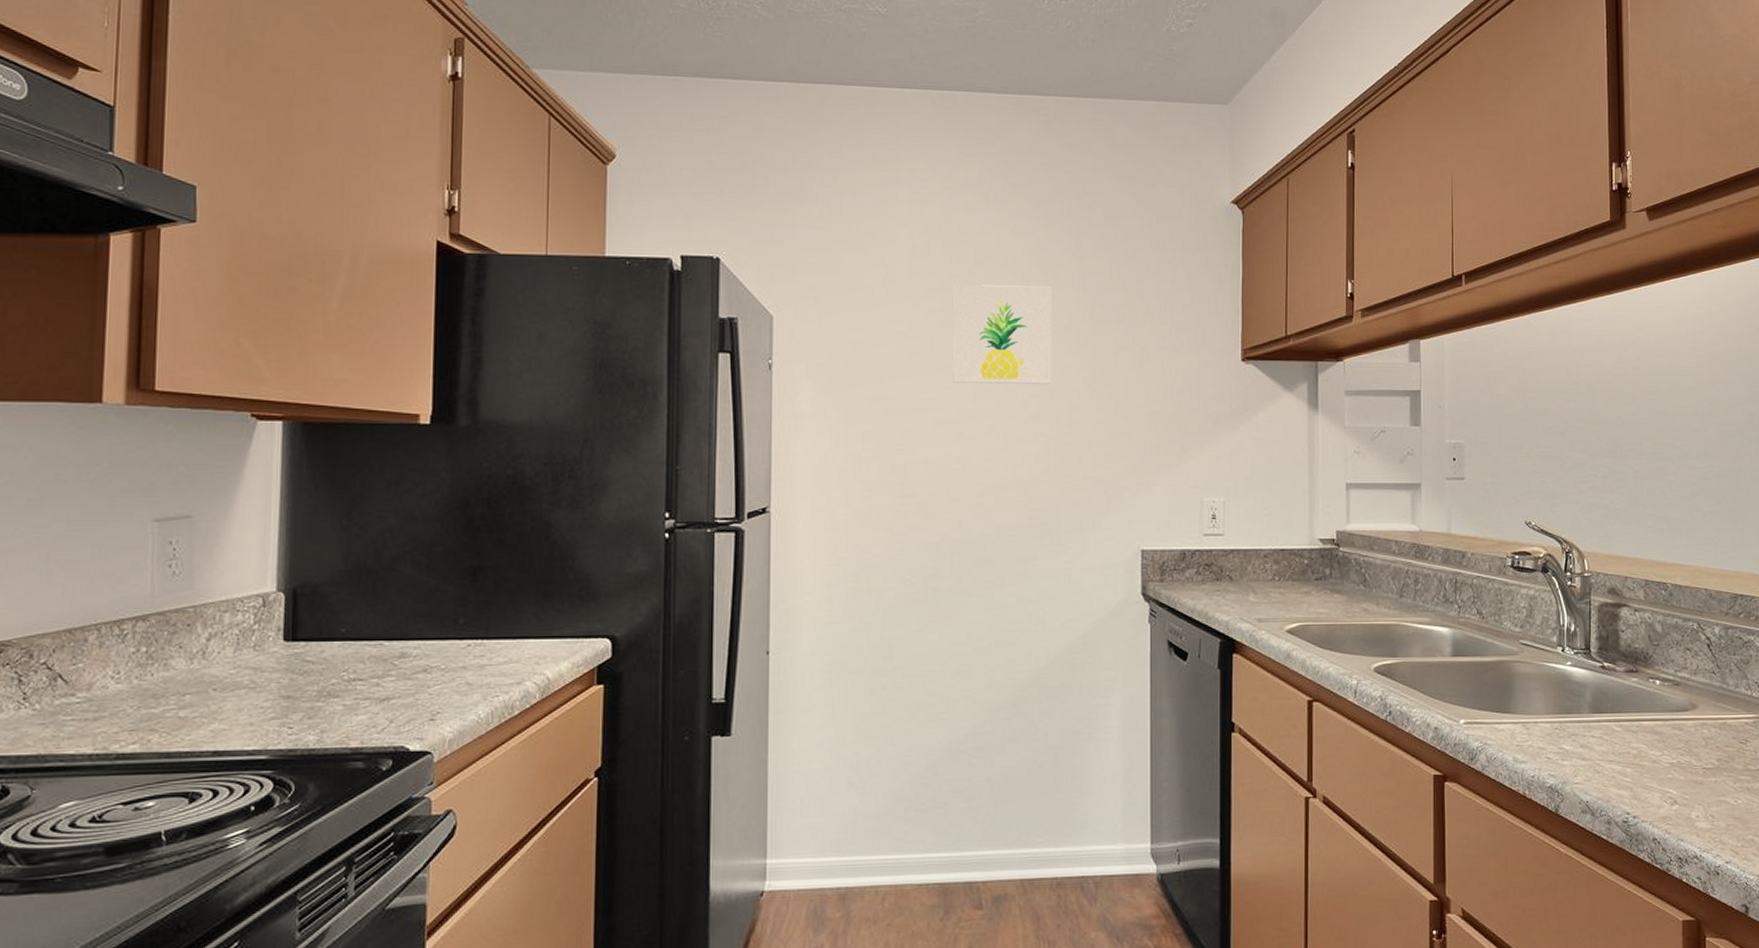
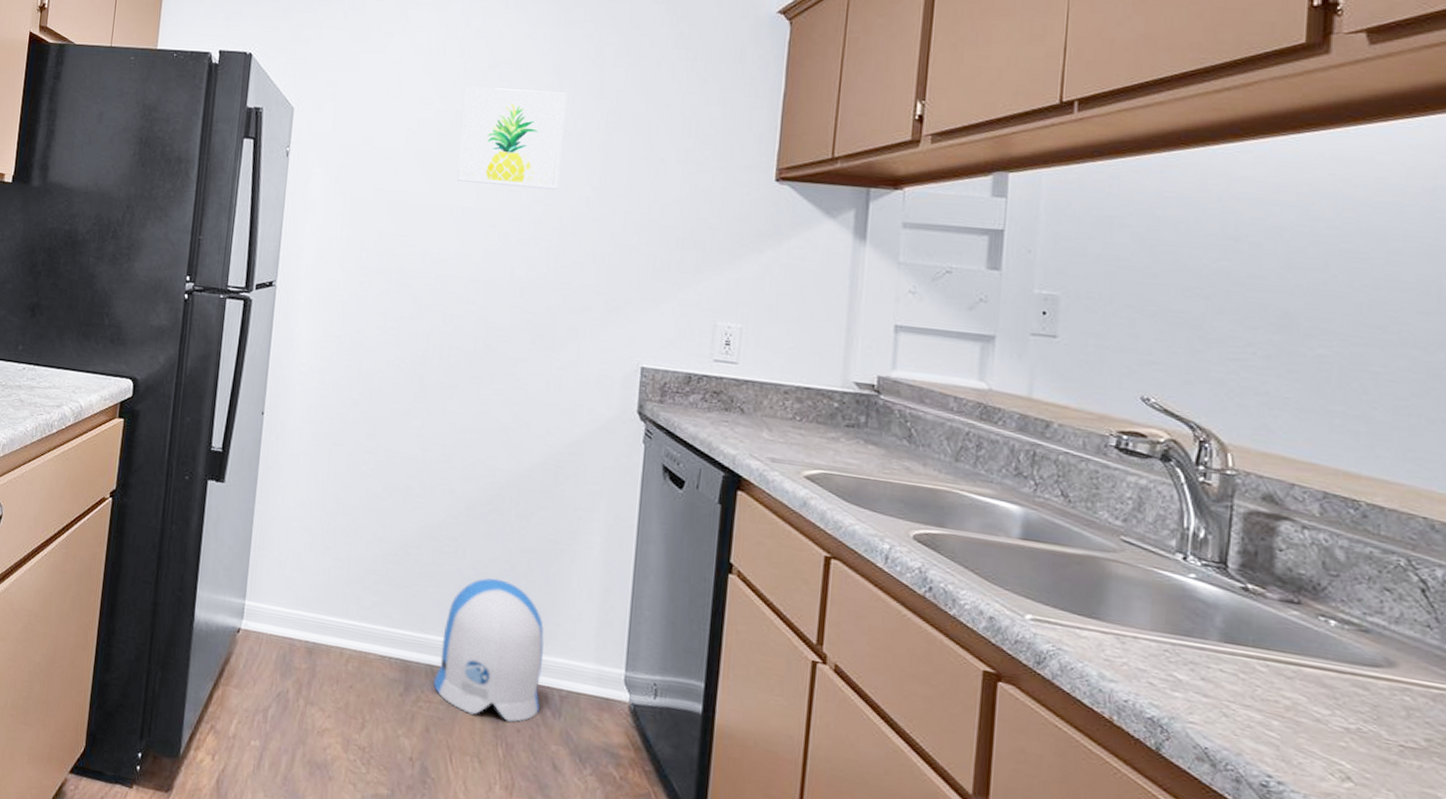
sun visor: none [972,780,1078,922] -> present [433,578,544,722]

